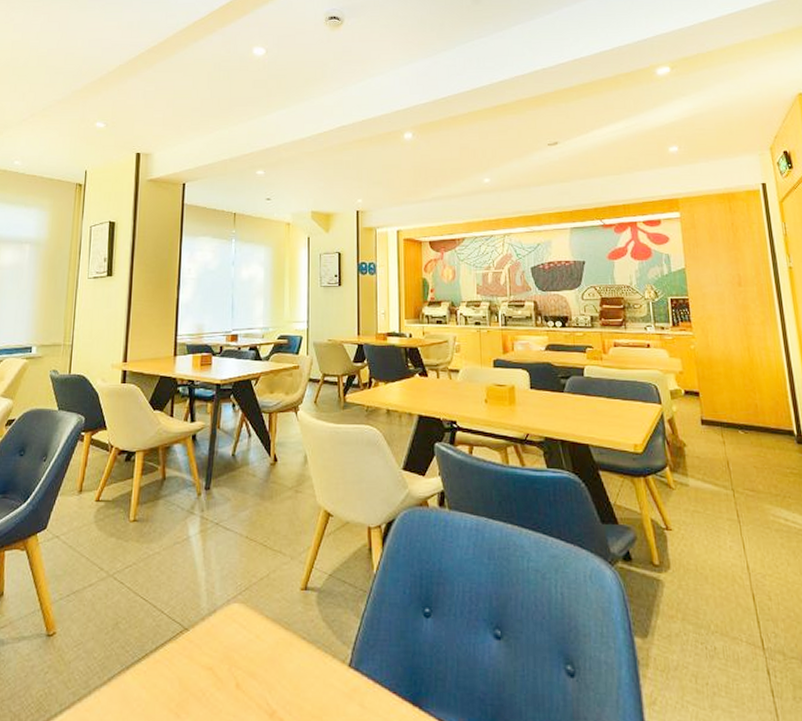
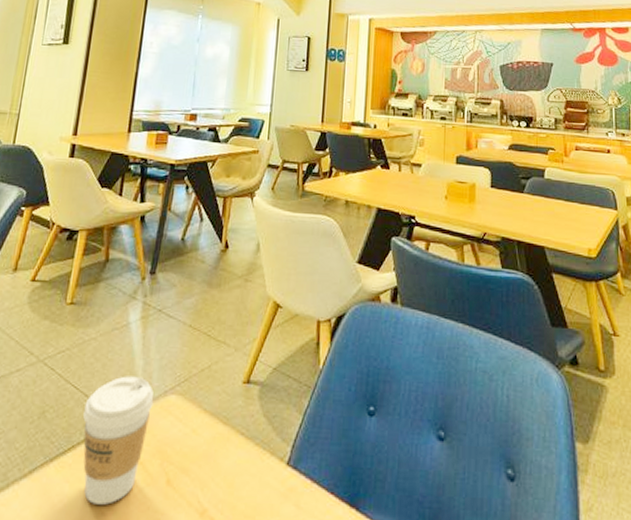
coffee cup: none [154,587,218,708] -> present [83,376,154,505]

